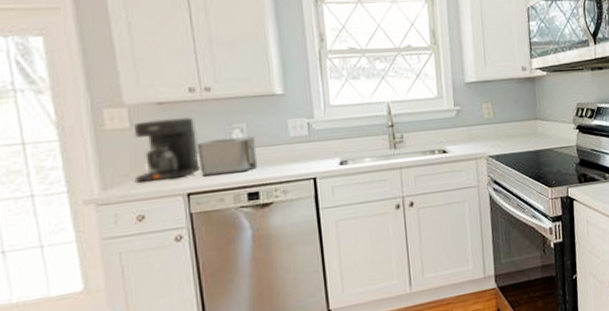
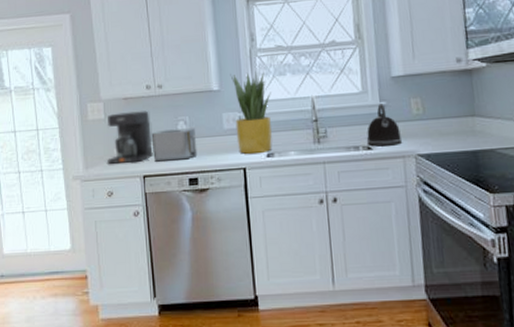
planter: none [296,73,346,163] -> present [230,70,273,154]
kettle: none [442,109,475,150] -> present [366,104,402,147]

